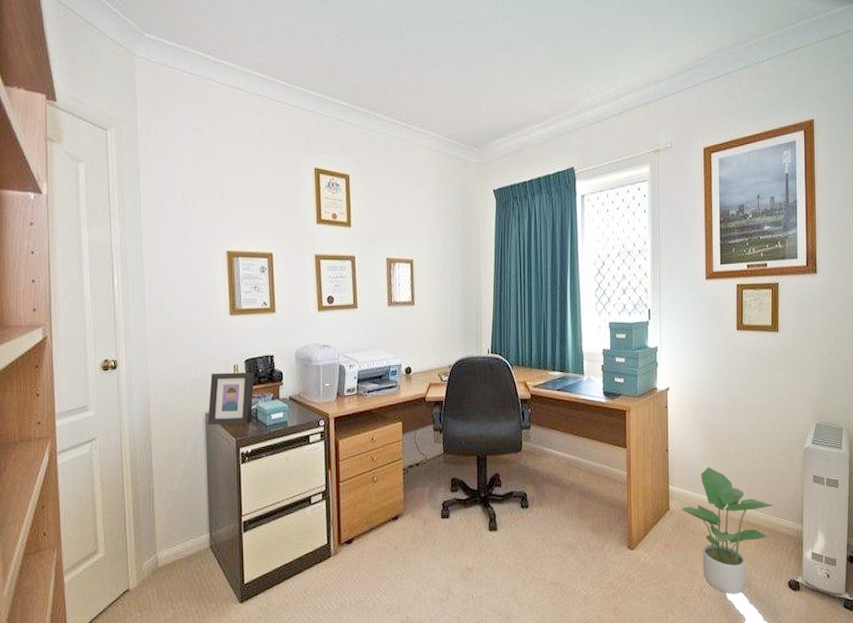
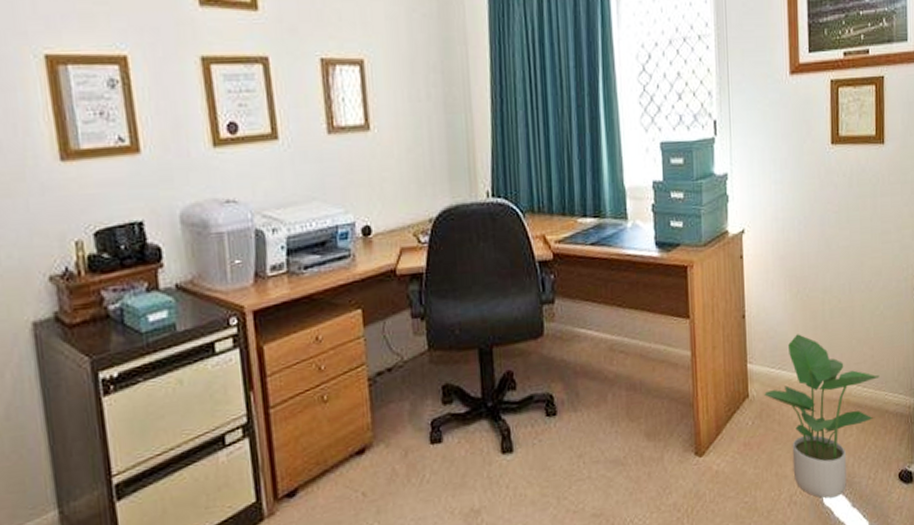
picture frame: present [207,372,255,425] -> none [35,250,115,341]

